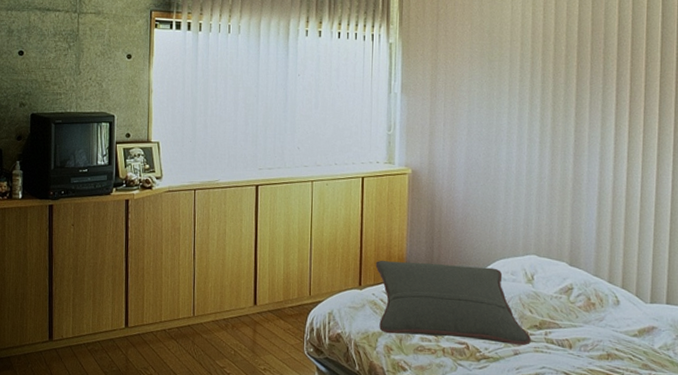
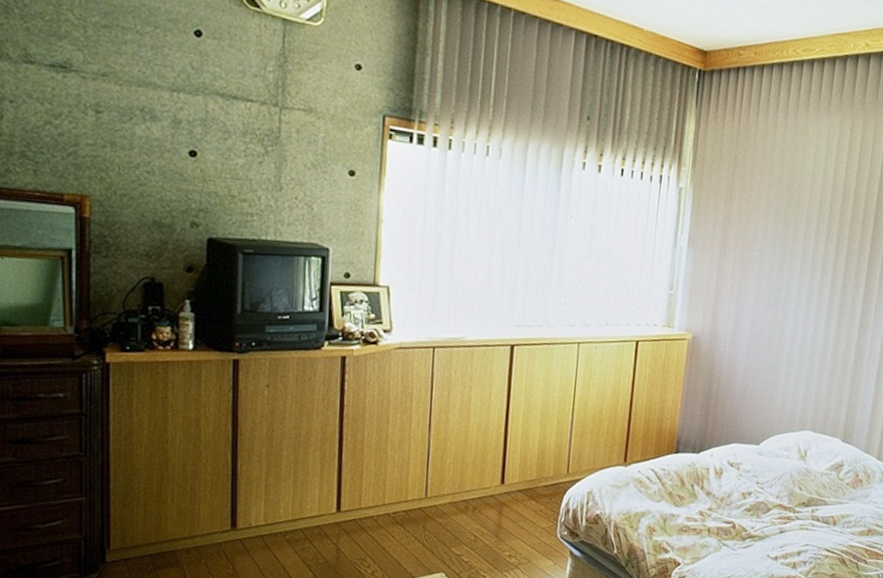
pillow: present [375,260,531,345] -> none [643,434,798,523]

